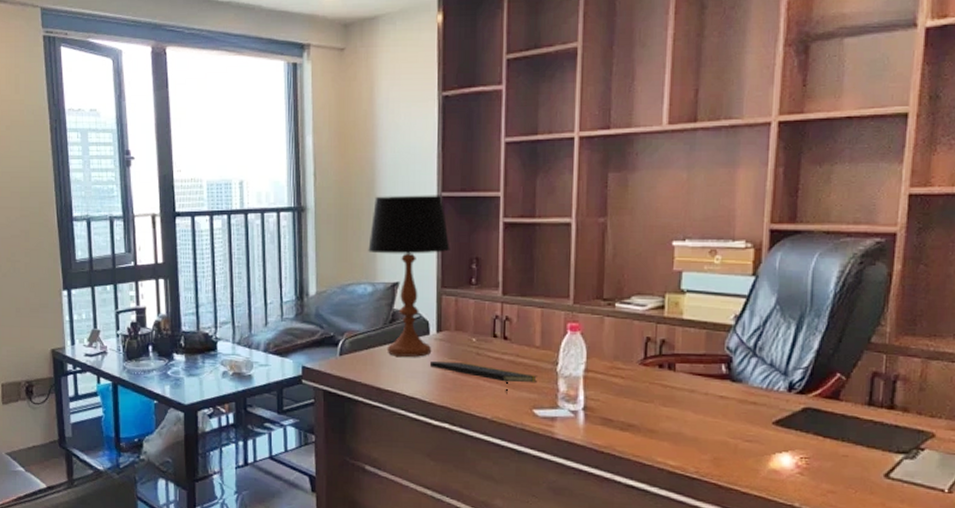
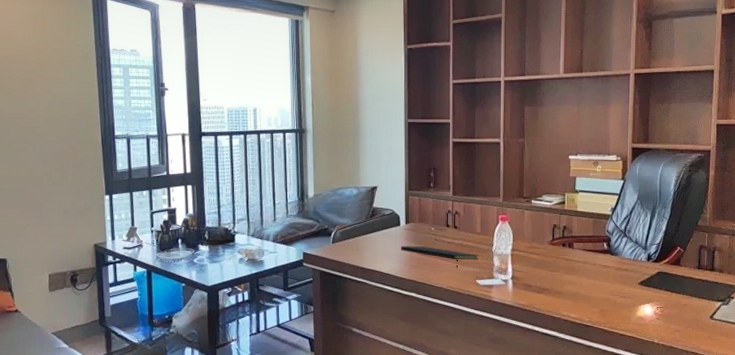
table lamp: present [368,195,450,357] -> none [354,121,415,243]

